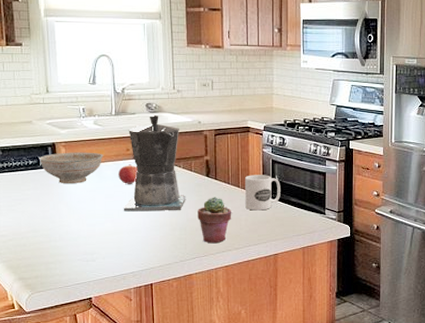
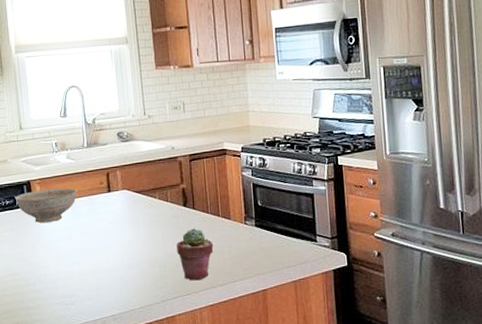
pomegranate: present [118,164,138,184] -> none [93,198,113,220]
coffee maker: present [123,114,186,212] -> none [100,143,164,250]
mug: present [245,175,280,211] -> none [225,200,265,242]

